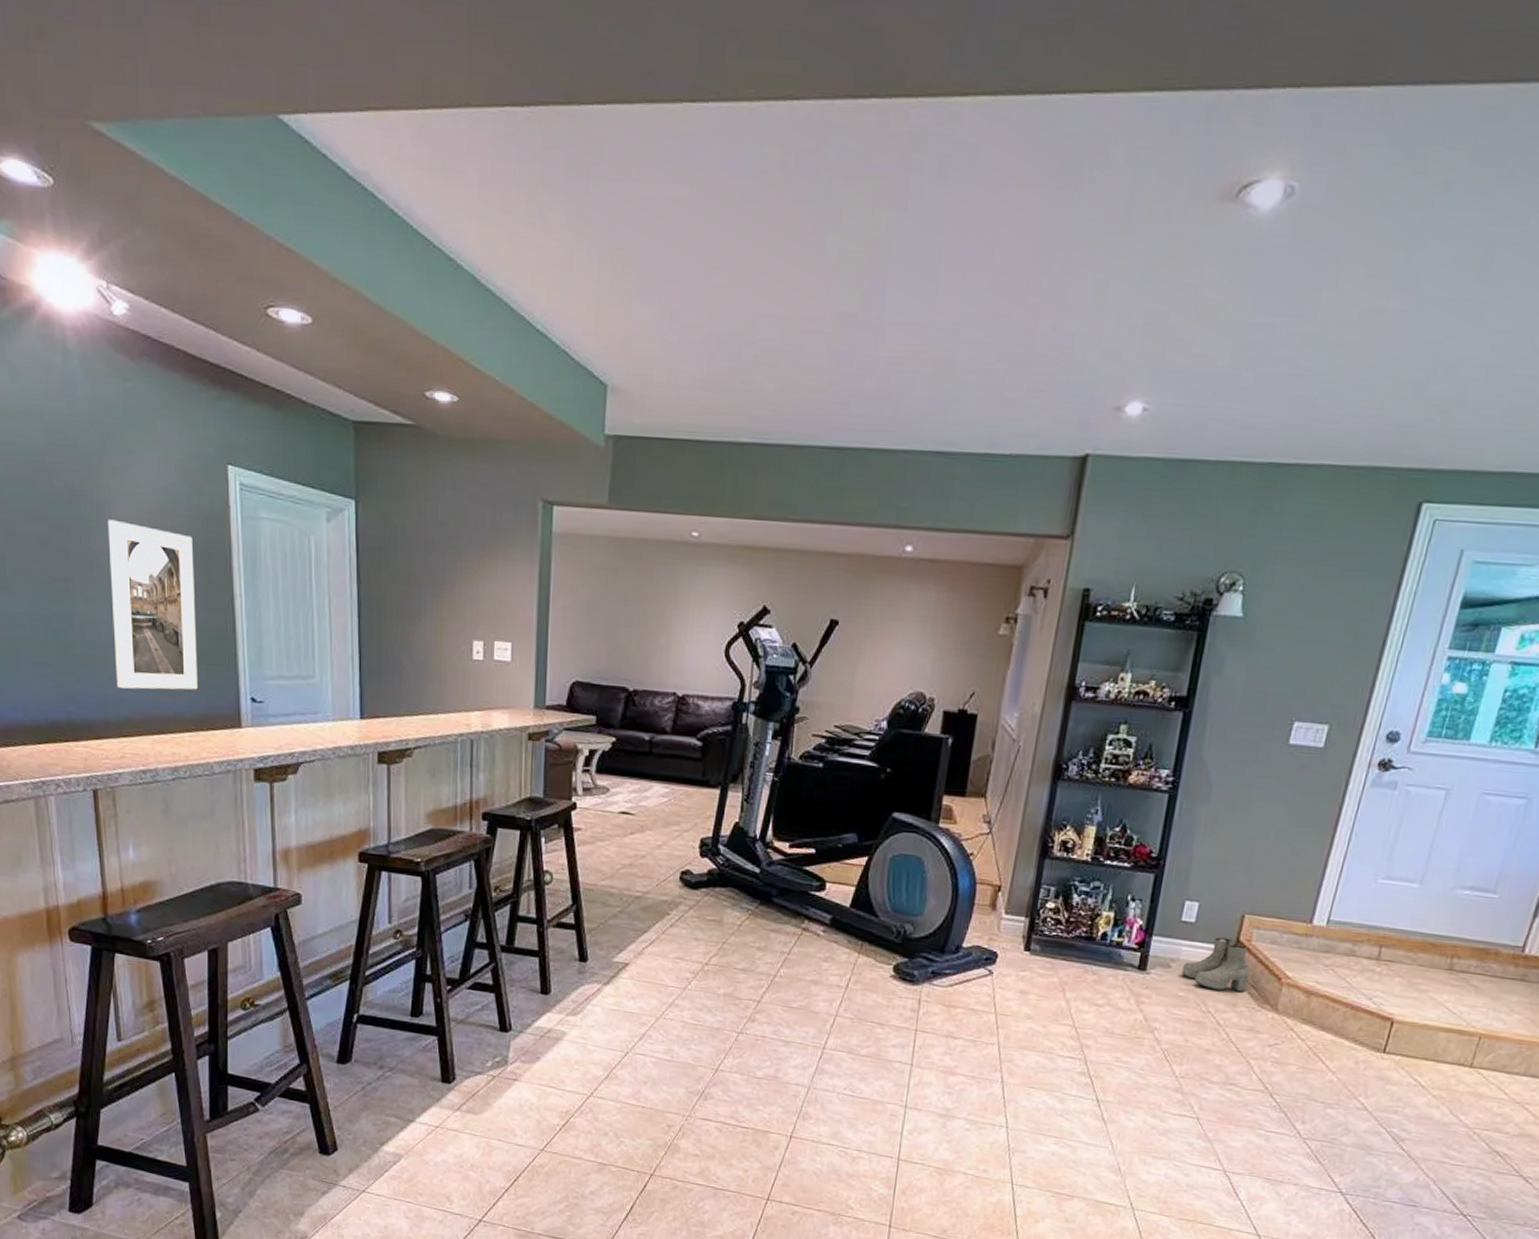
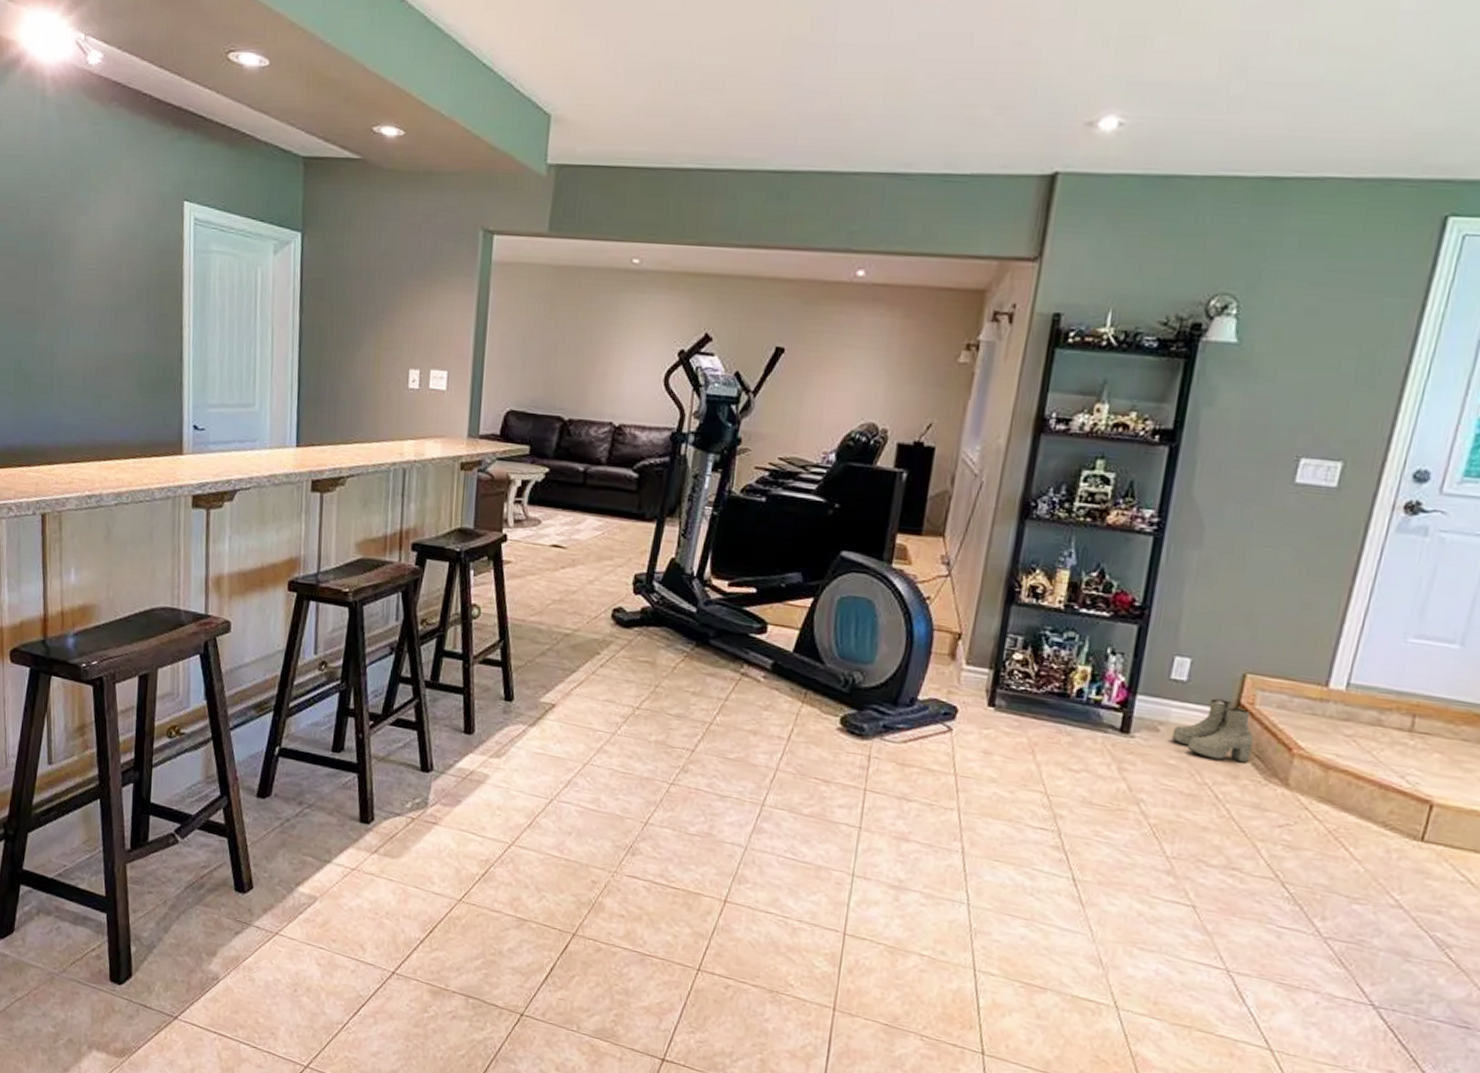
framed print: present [107,519,197,690] -> none [69,254,148,418]

